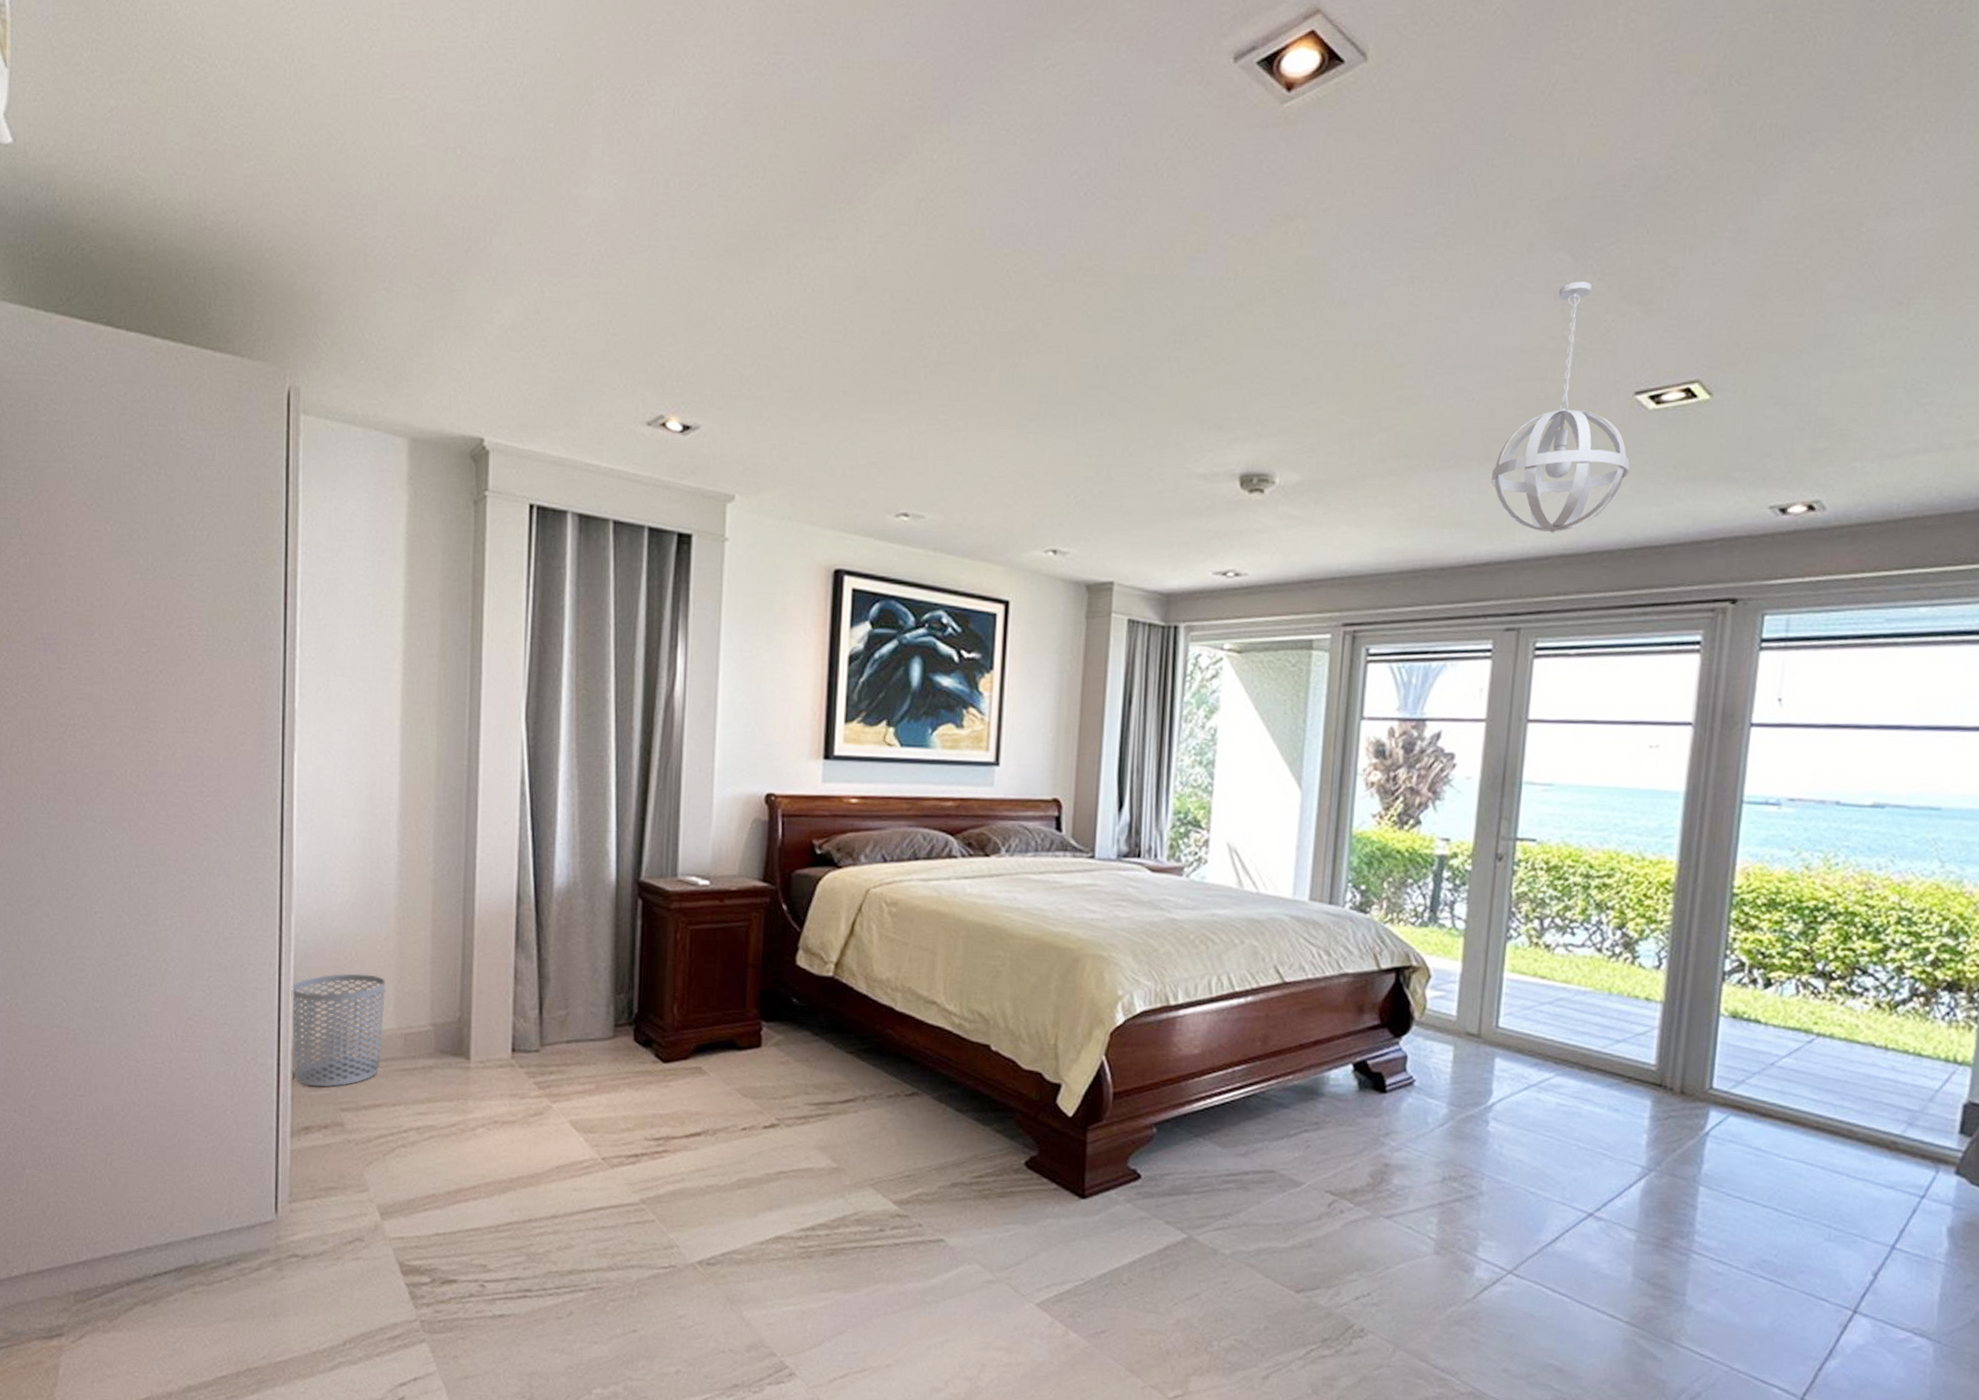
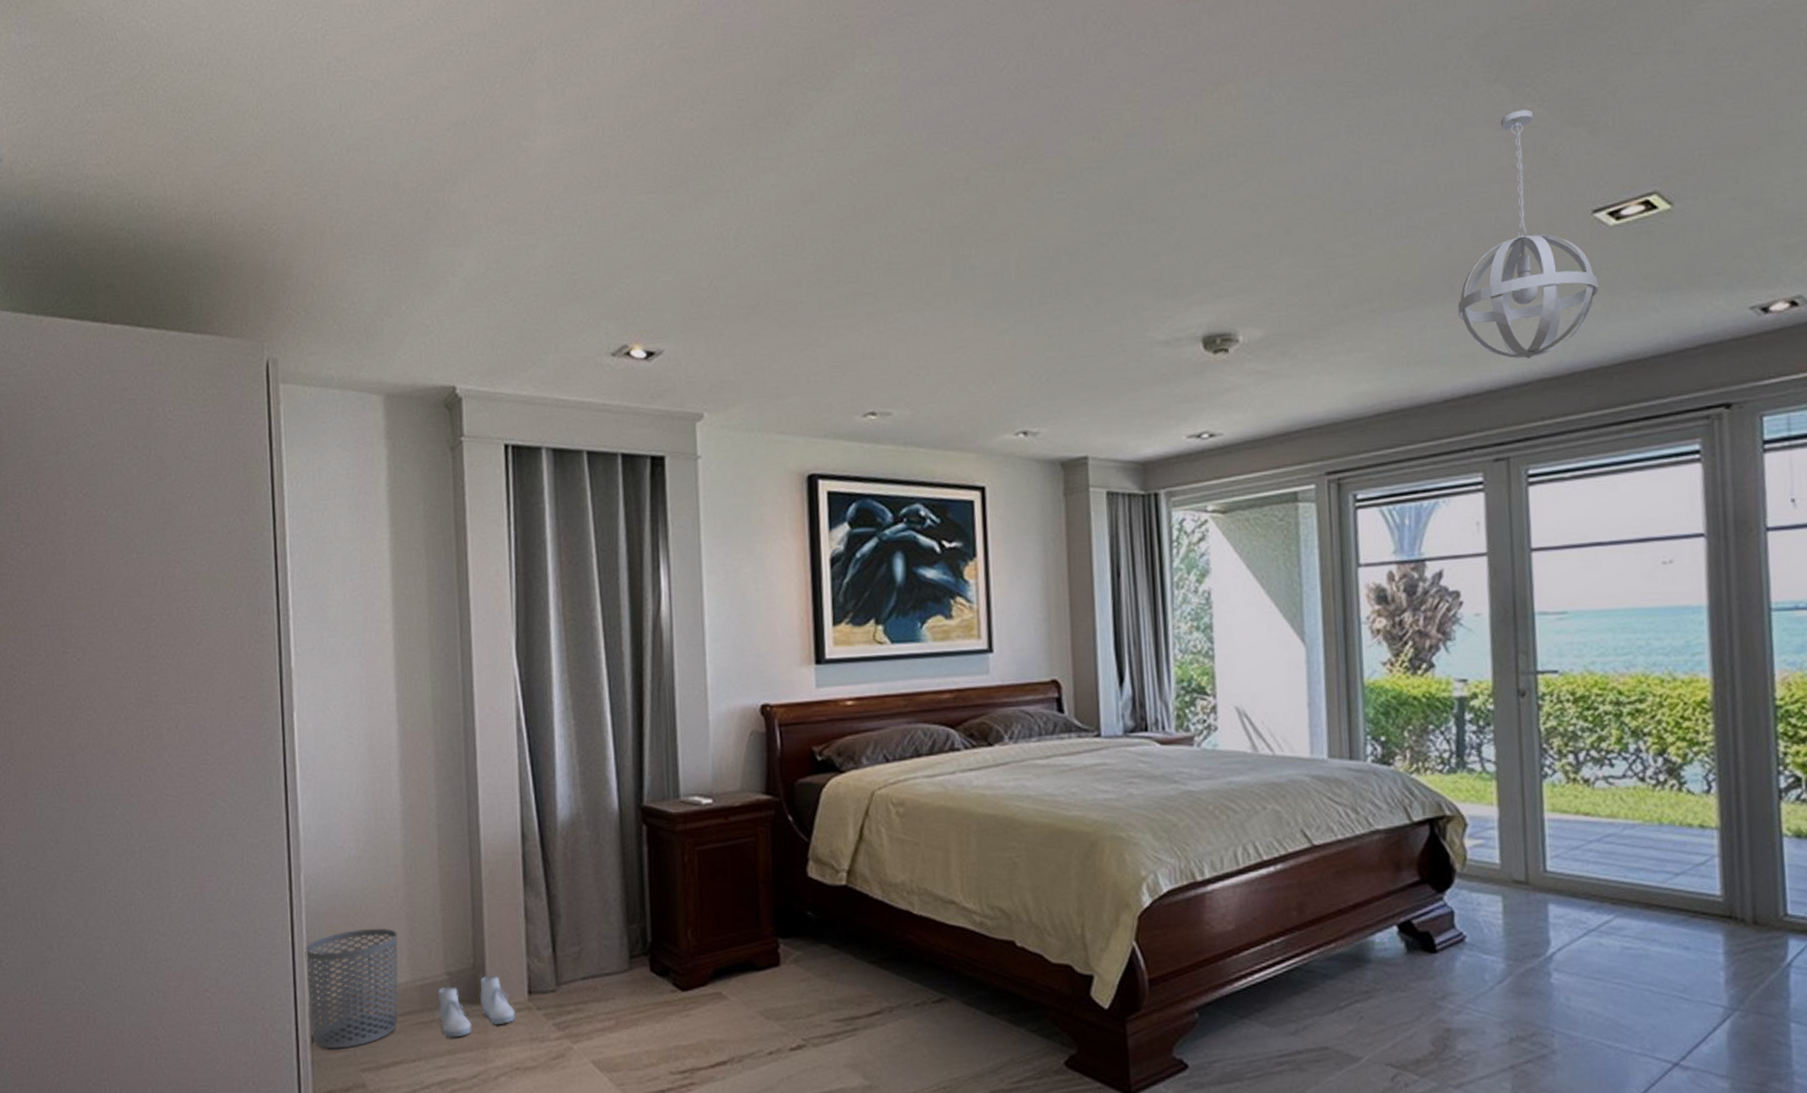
boots: none [421,1030,497,1087] -> present [437,975,515,1038]

